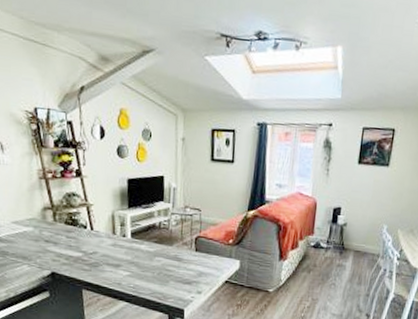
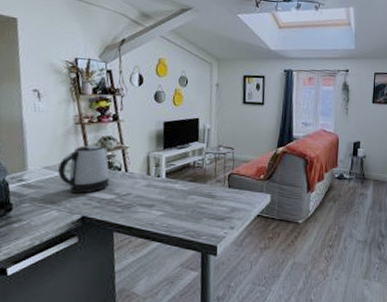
kettle: none [26,201,76,250] -> present [58,145,110,194]

